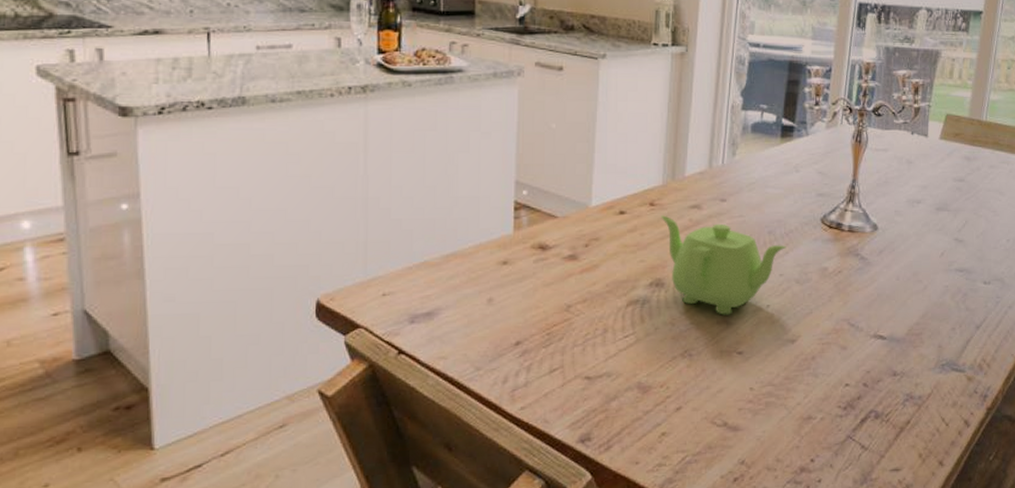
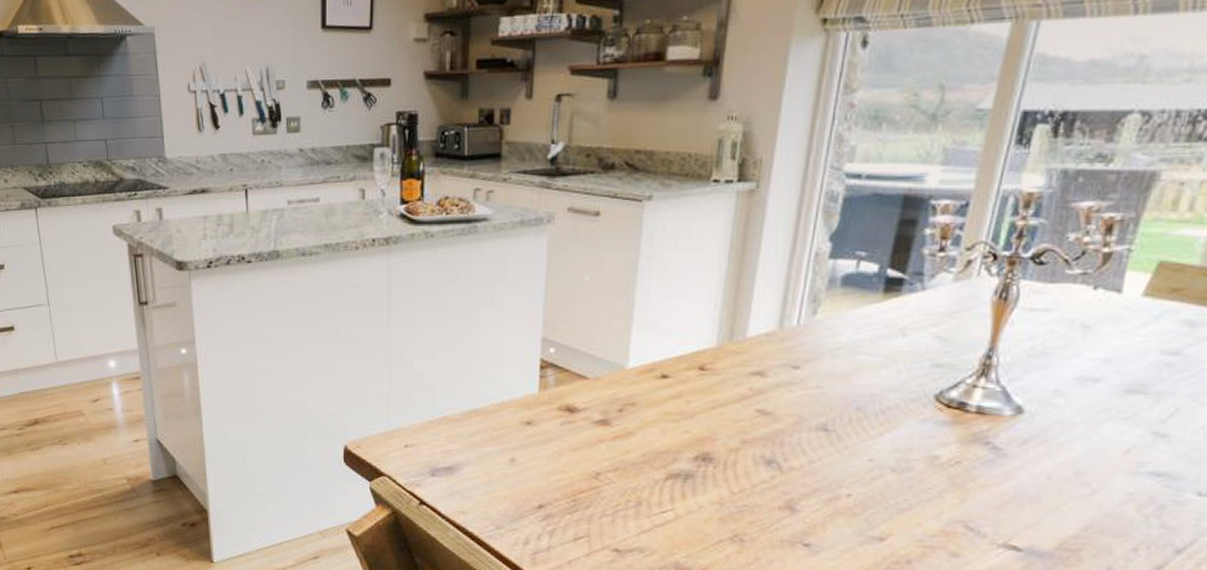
teapot: present [661,215,786,315] -> none [713,381,881,501]

